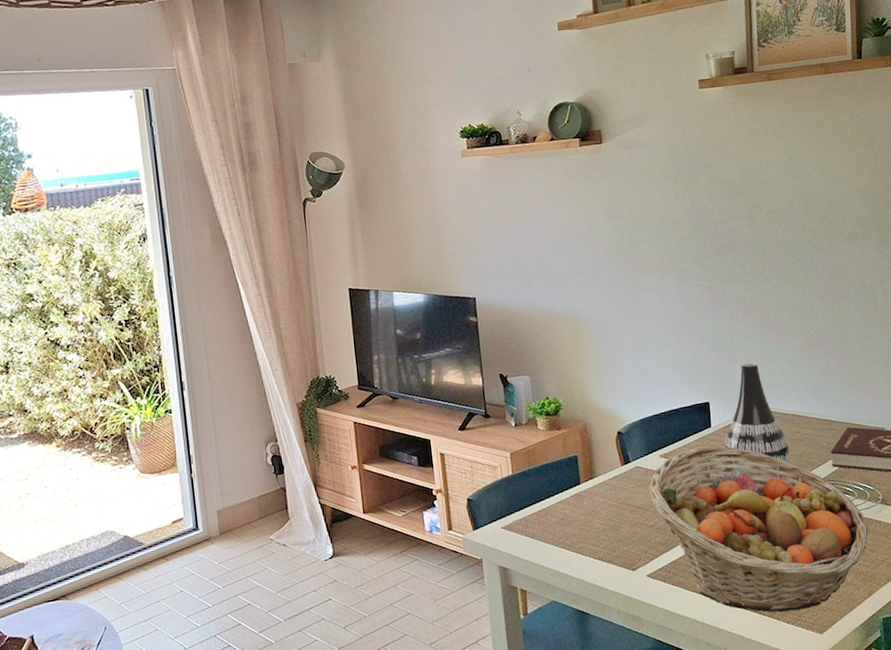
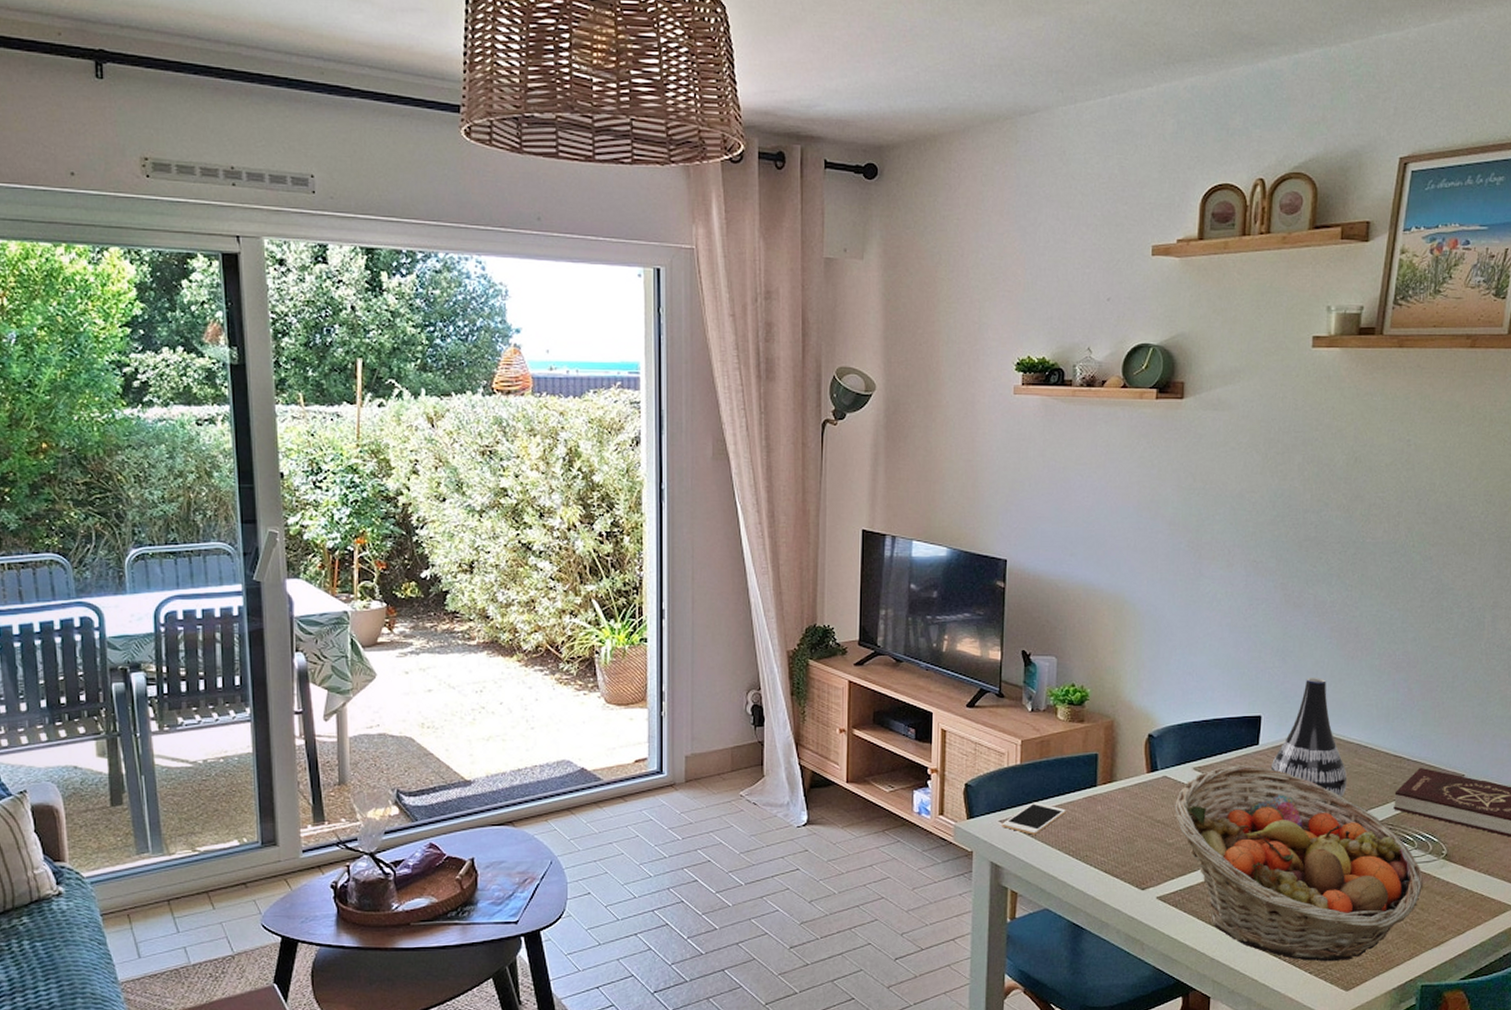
cell phone: none [504,506,558,536] -> present [1002,802,1066,835]

